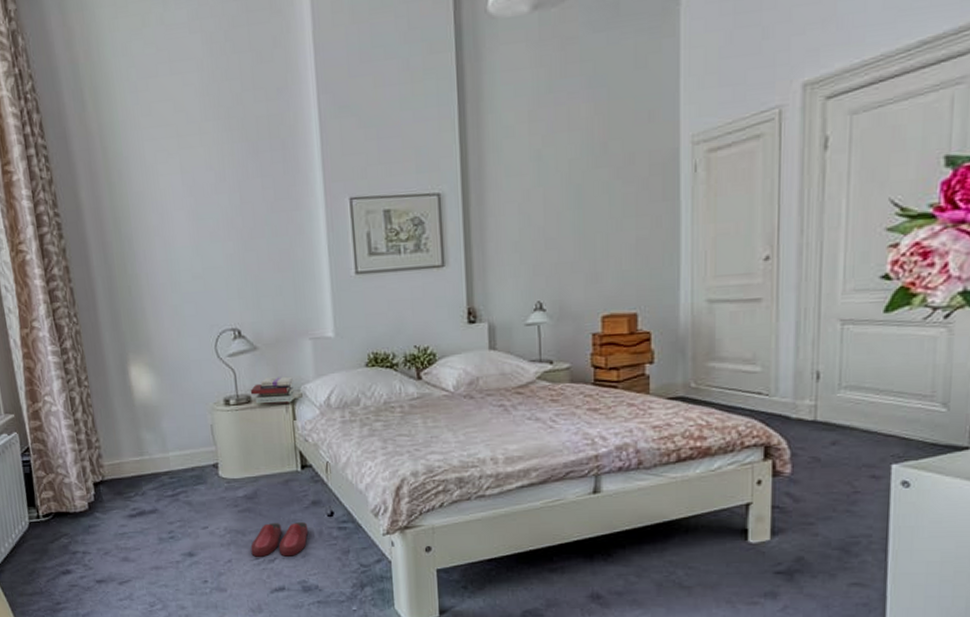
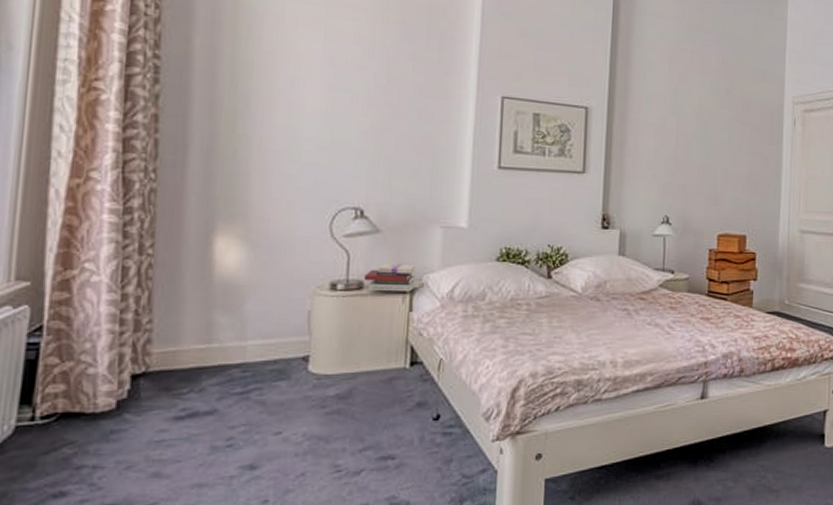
slippers: present [250,521,309,557] -> none [333,426,408,469]

